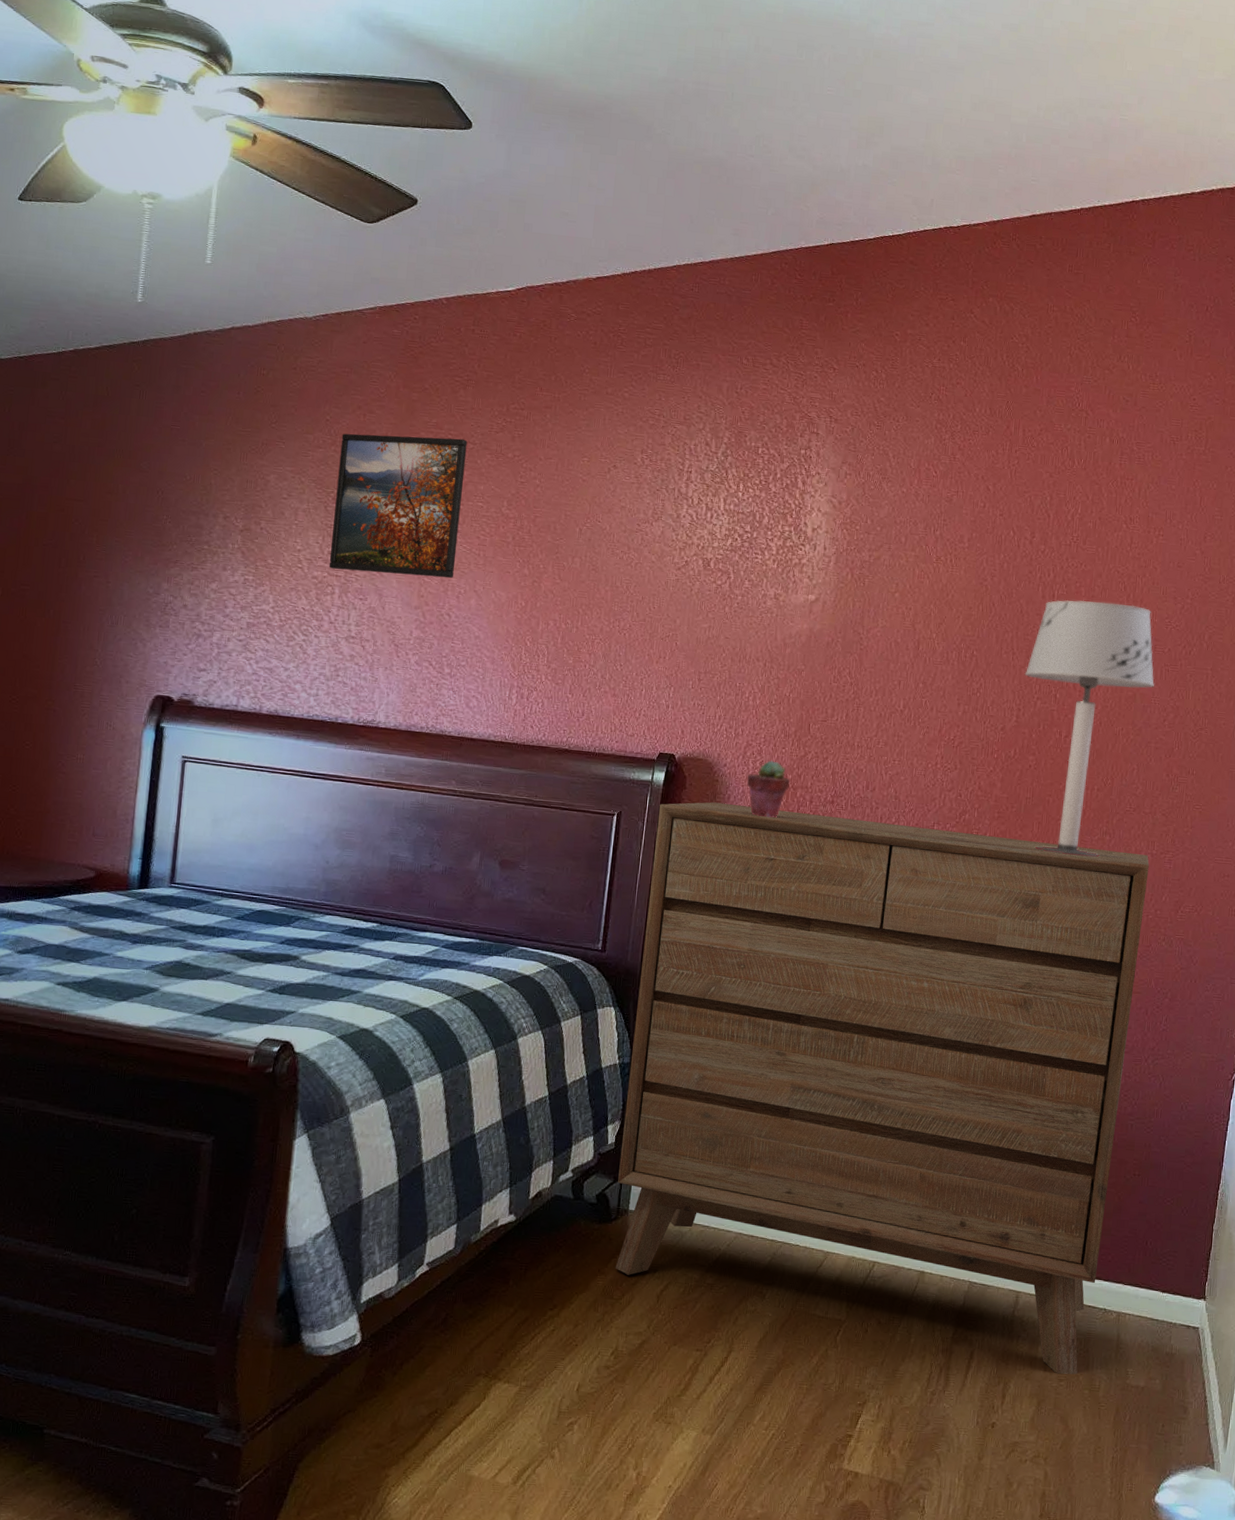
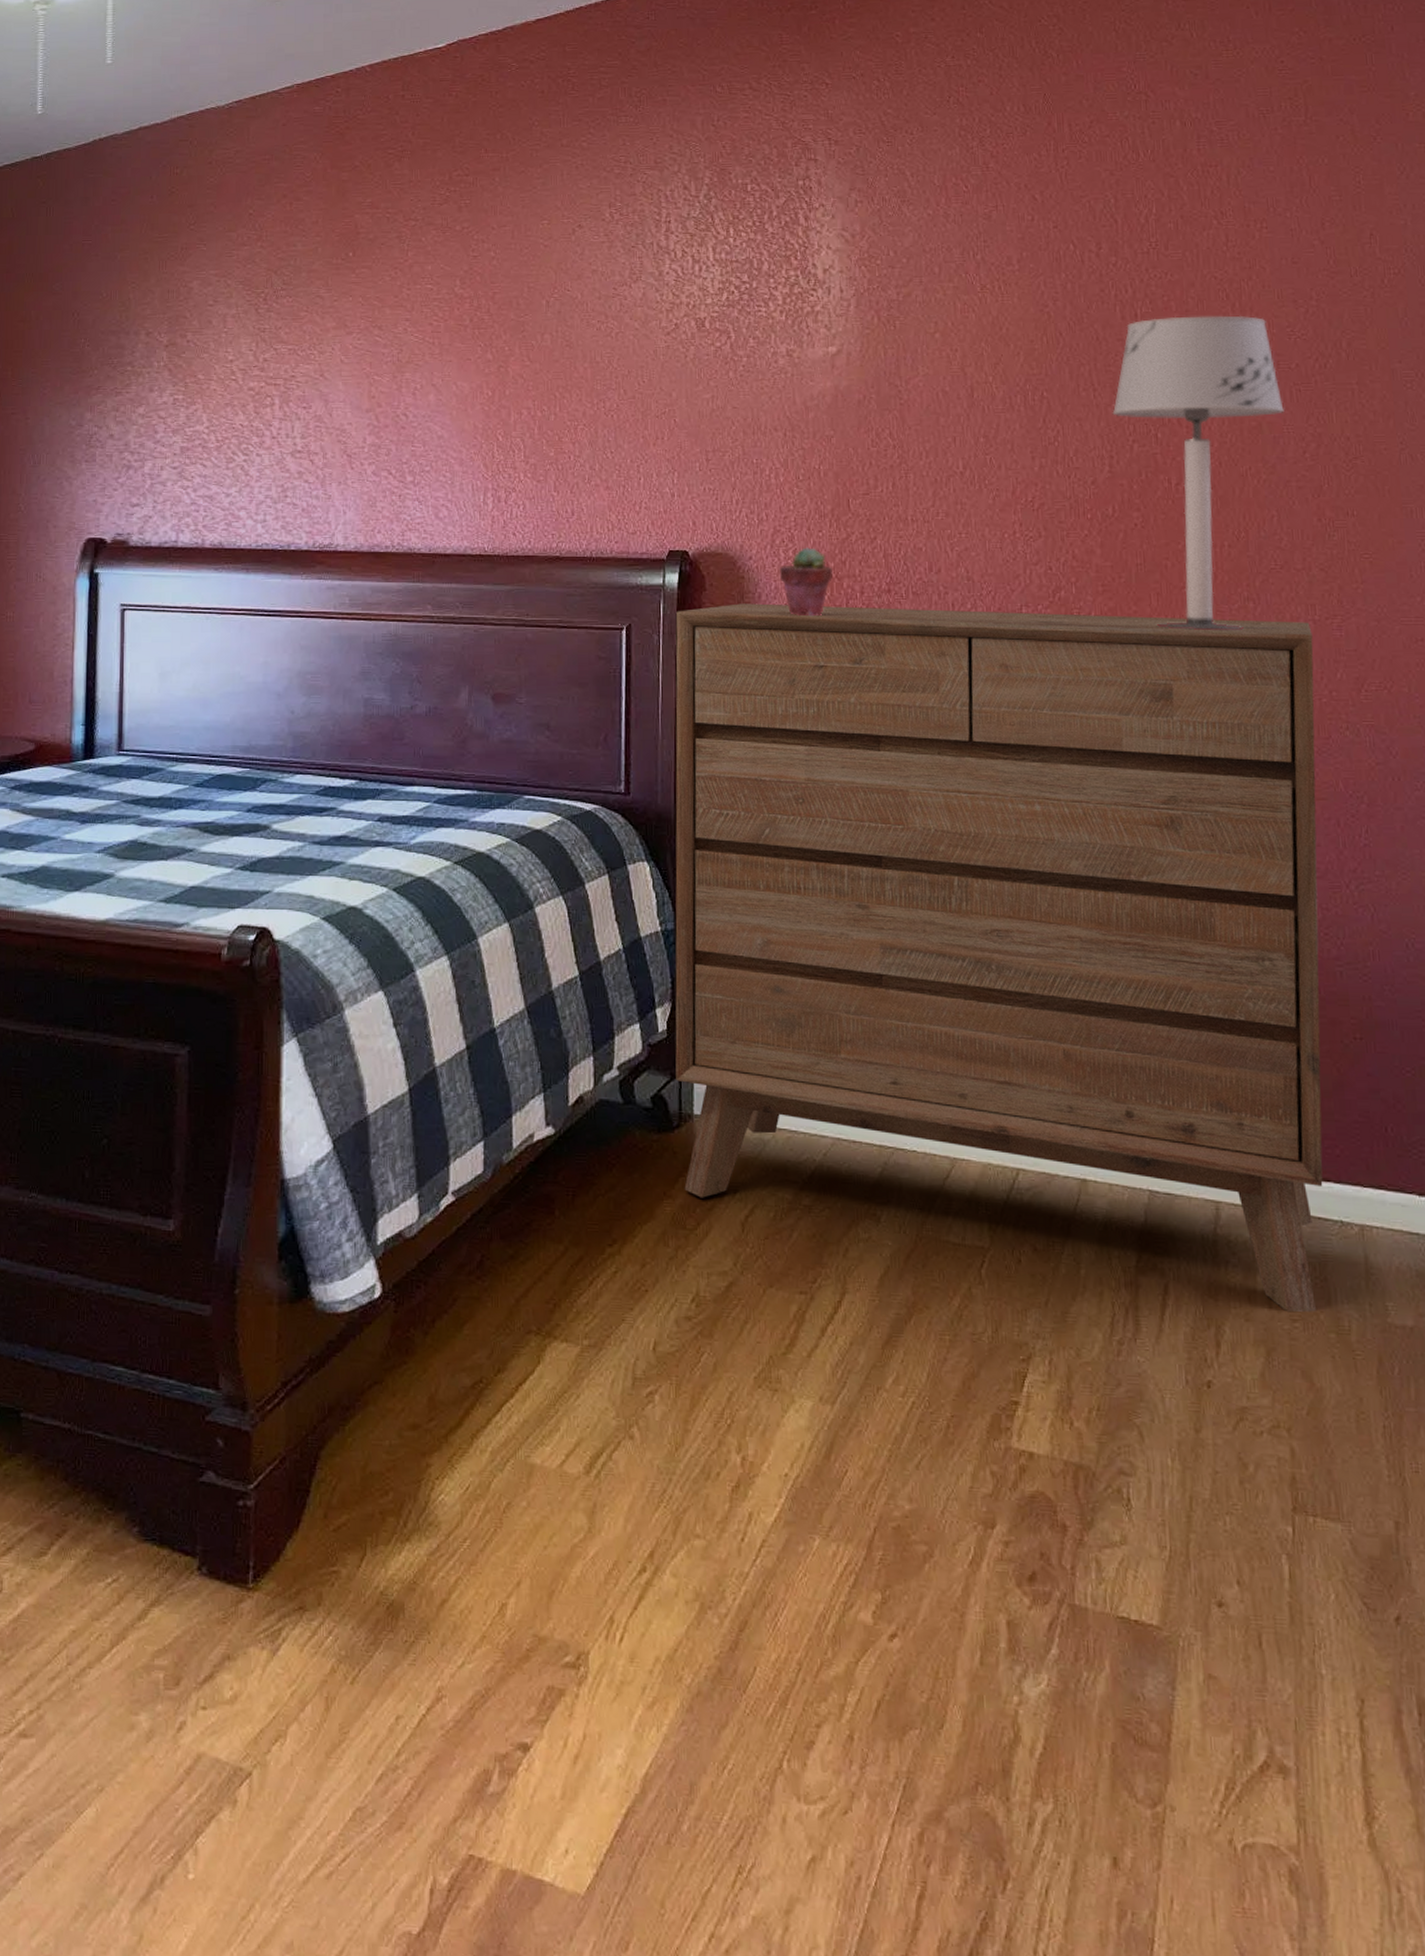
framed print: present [328,433,468,579] -> none [265,216,408,378]

